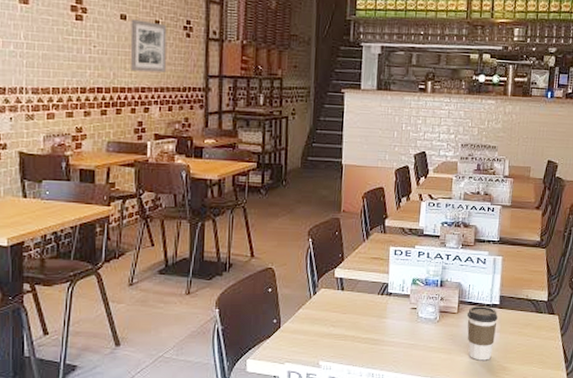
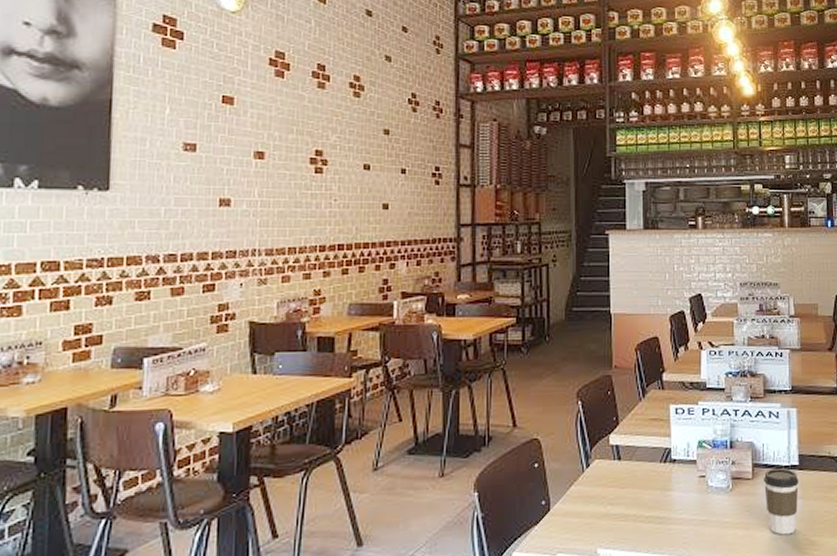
wall art: present [130,19,167,72] -> none [374,168,414,224]

